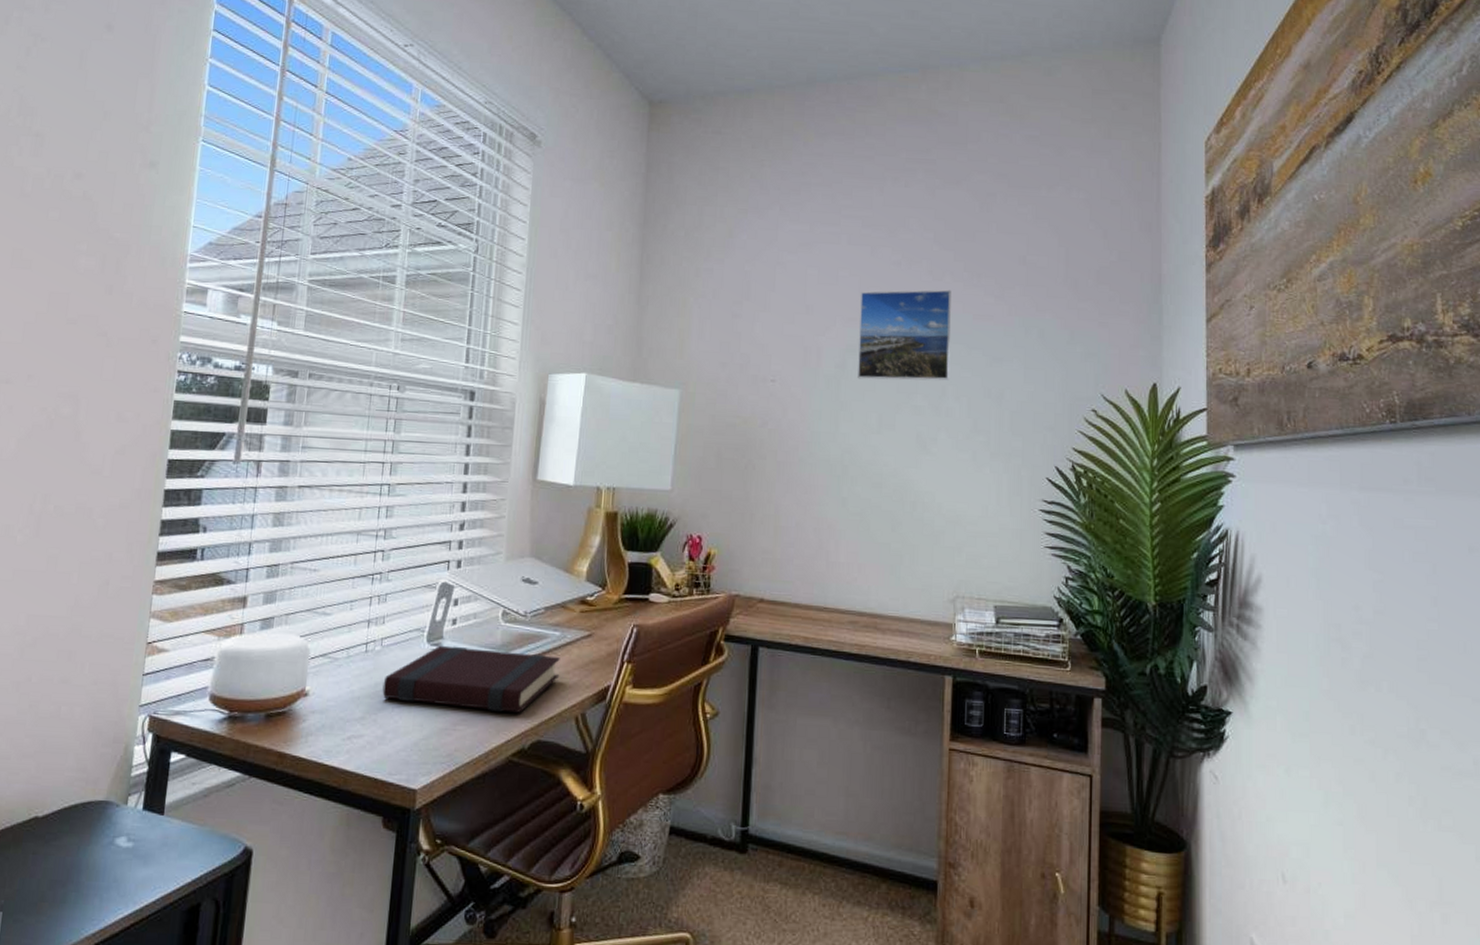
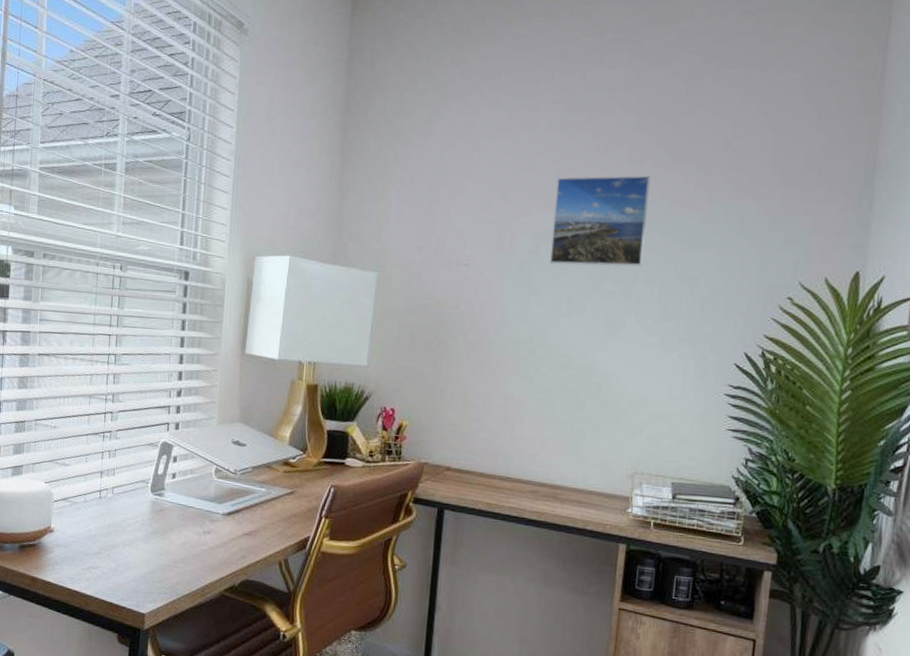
book: present [382,645,560,713] -> none [114,495,266,556]

